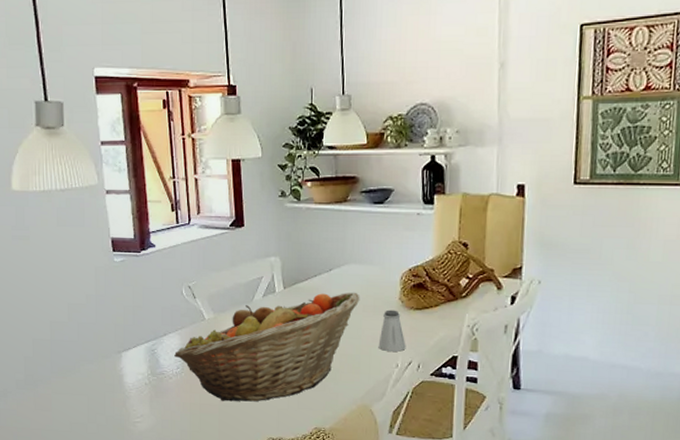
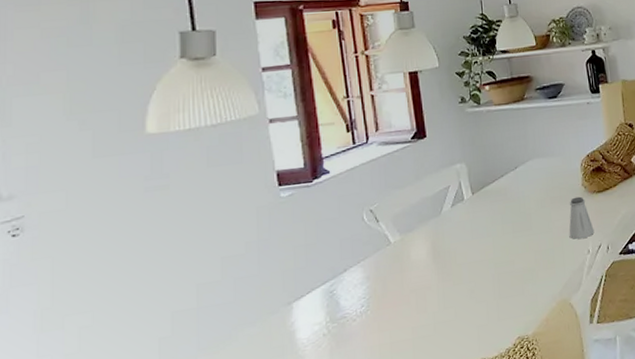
fruit basket: present [174,292,360,402] -> none [357,185,547,333]

